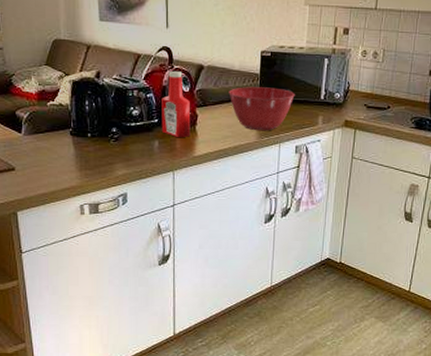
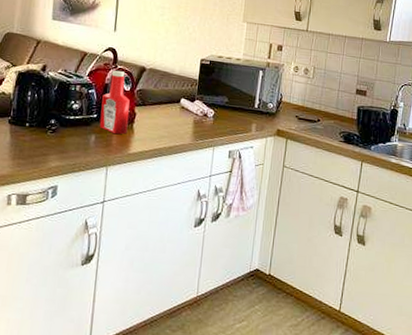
mixing bowl: present [229,87,295,131] -> none [167,90,231,134]

